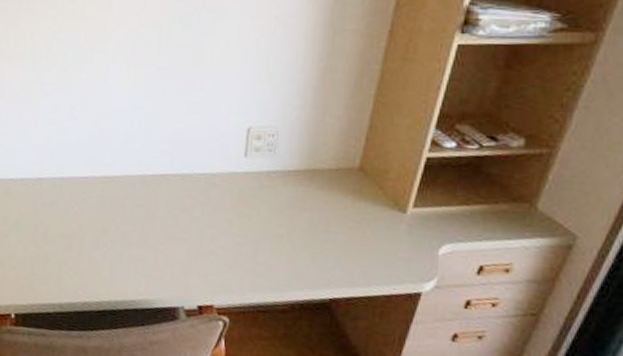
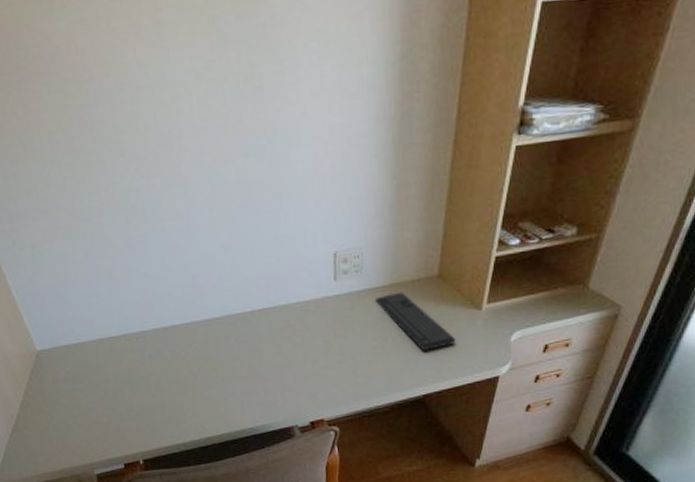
keyboard: none [287,179,374,249] -> present [376,292,456,350]

